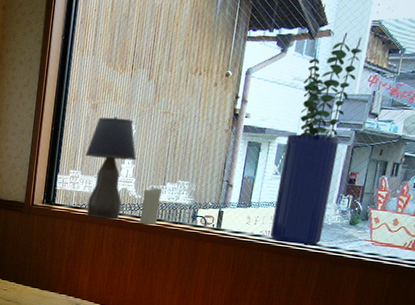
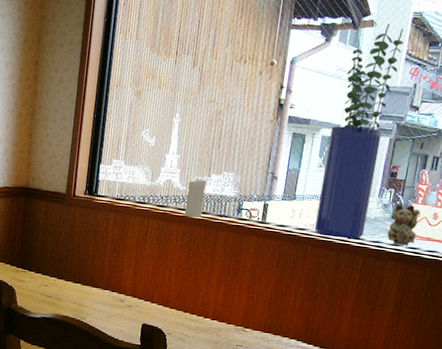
table lamp: present [84,116,137,220] -> none [128,104,182,213]
decorative figurine: none [345,210,380,252] -> present [387,204,421,246]

